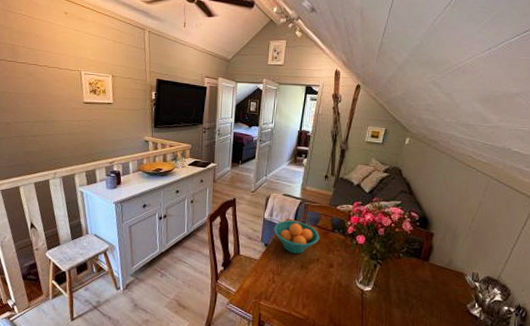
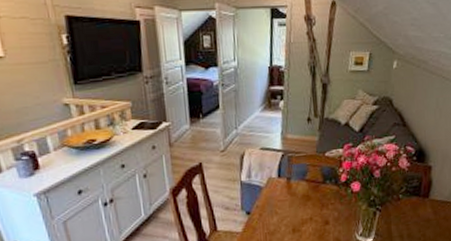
fruit bowl: present [274,220,320,254] -> none [255,177,310,217]

